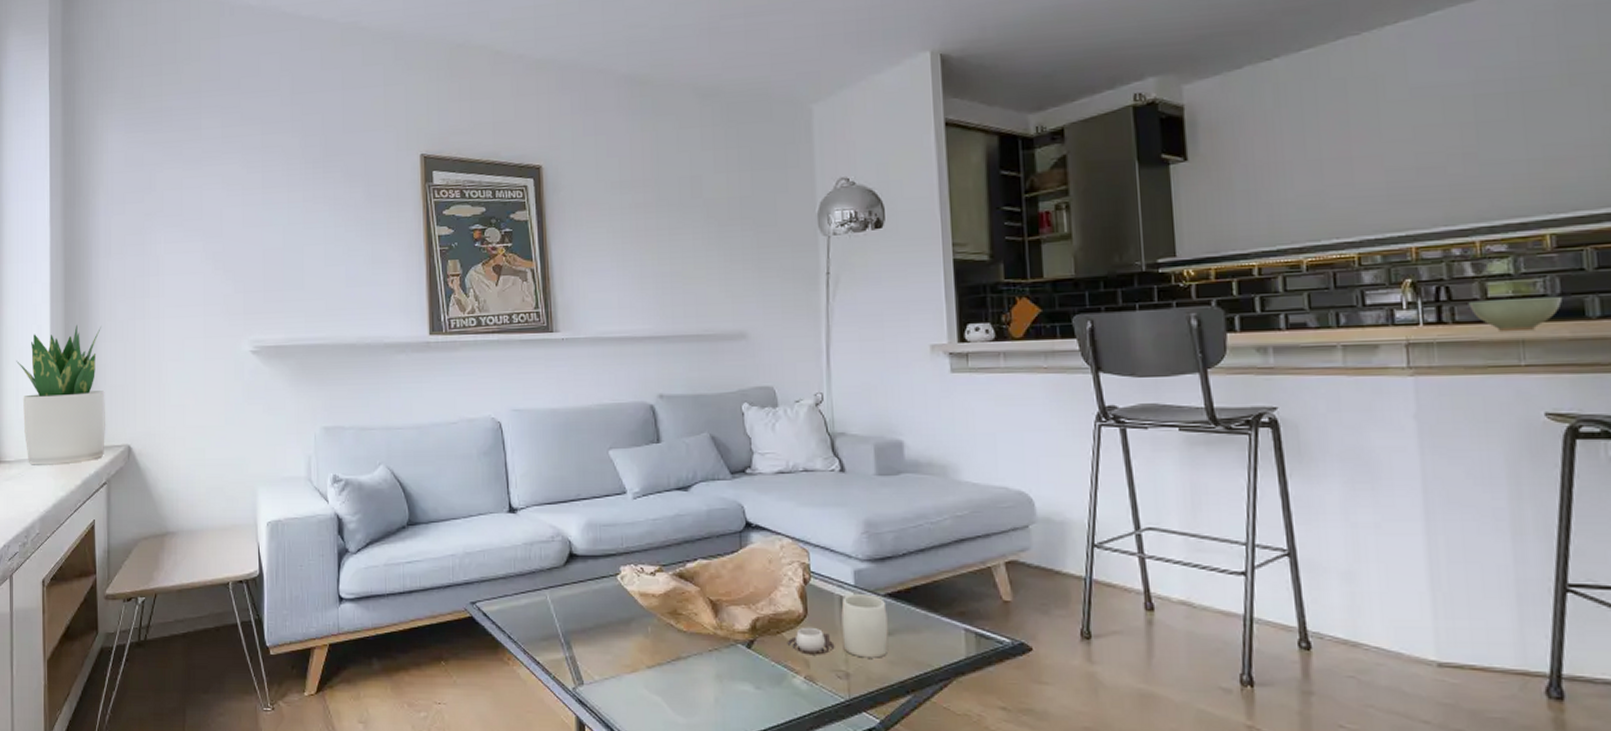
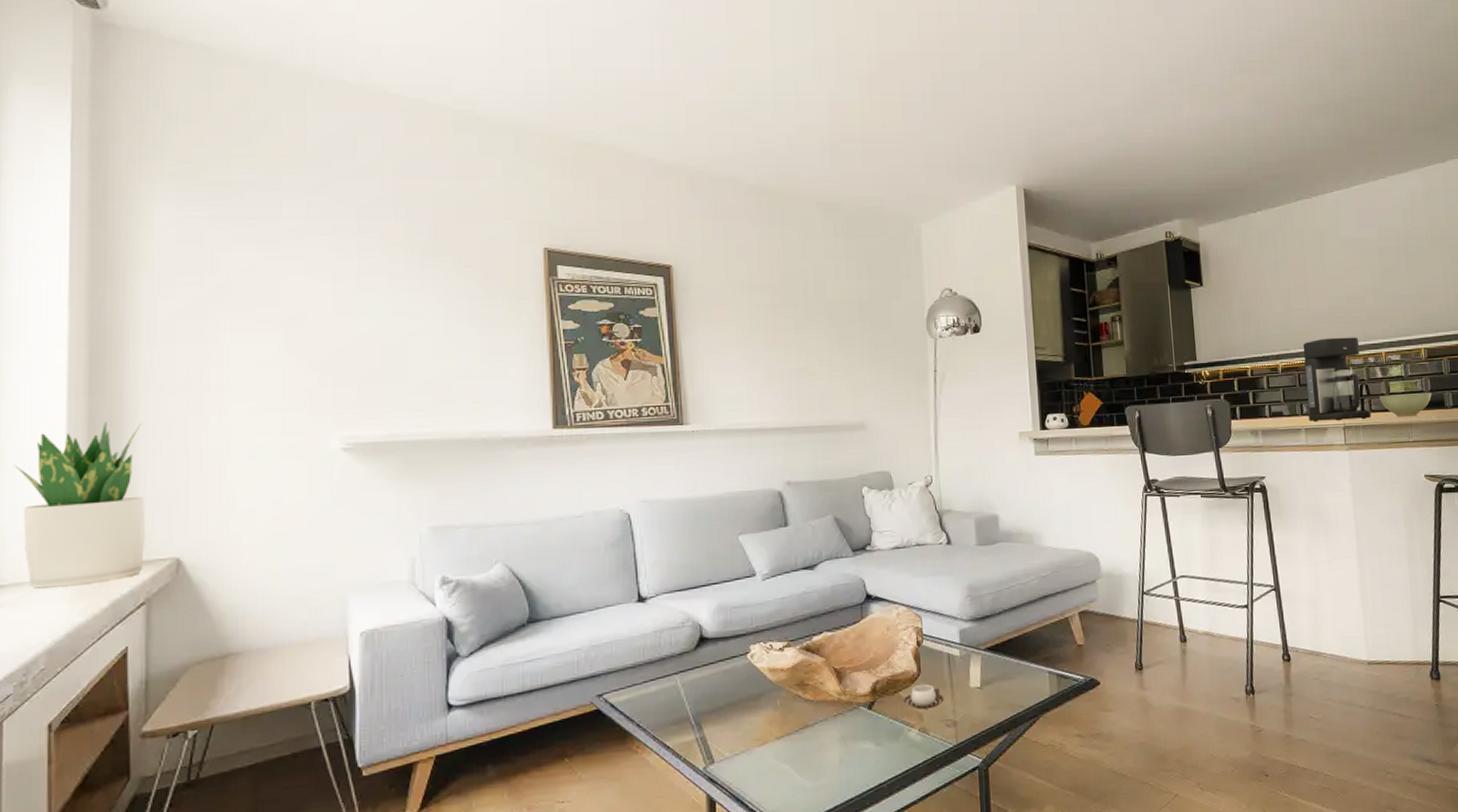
mug: present [841,594,889,658] -> none [949,650,989,707]
coffee maker: none [1341,221,1455,337] -> present [1303,337,1372,423]

